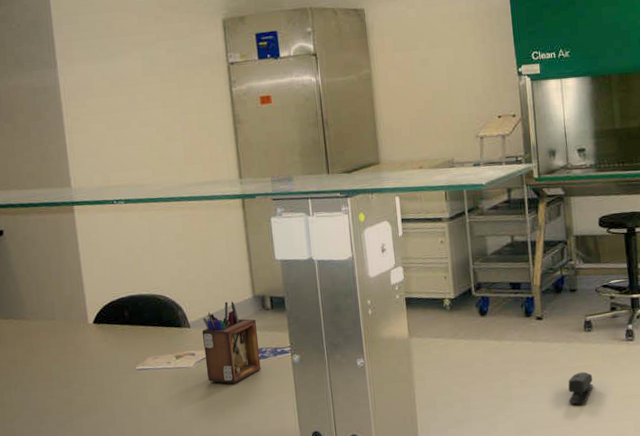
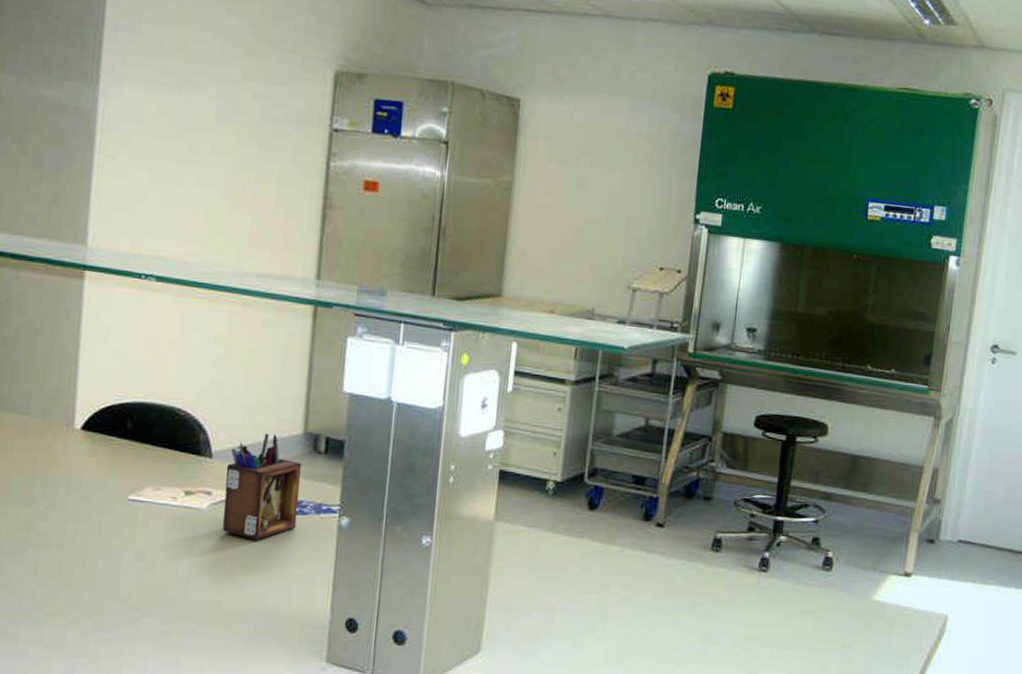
stapler: present [568,372,594,404] -> none [675,599,710,638]

